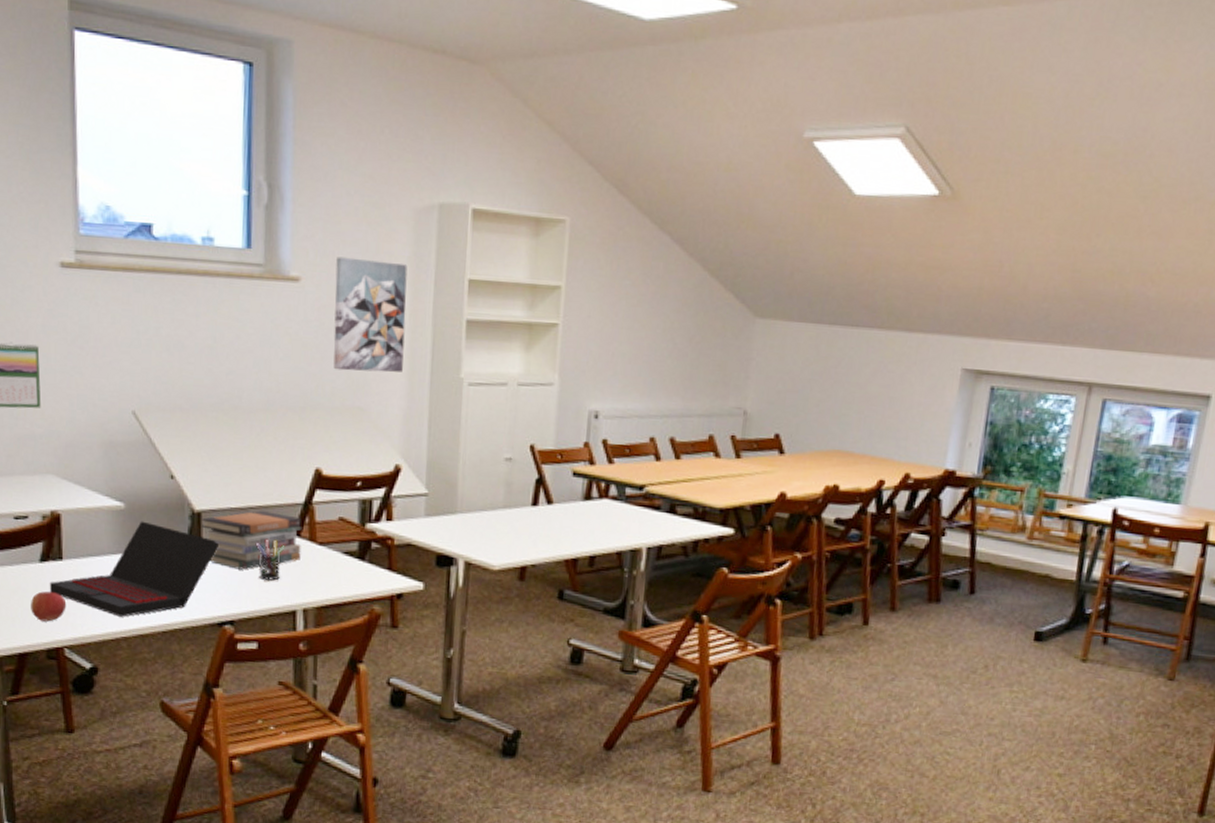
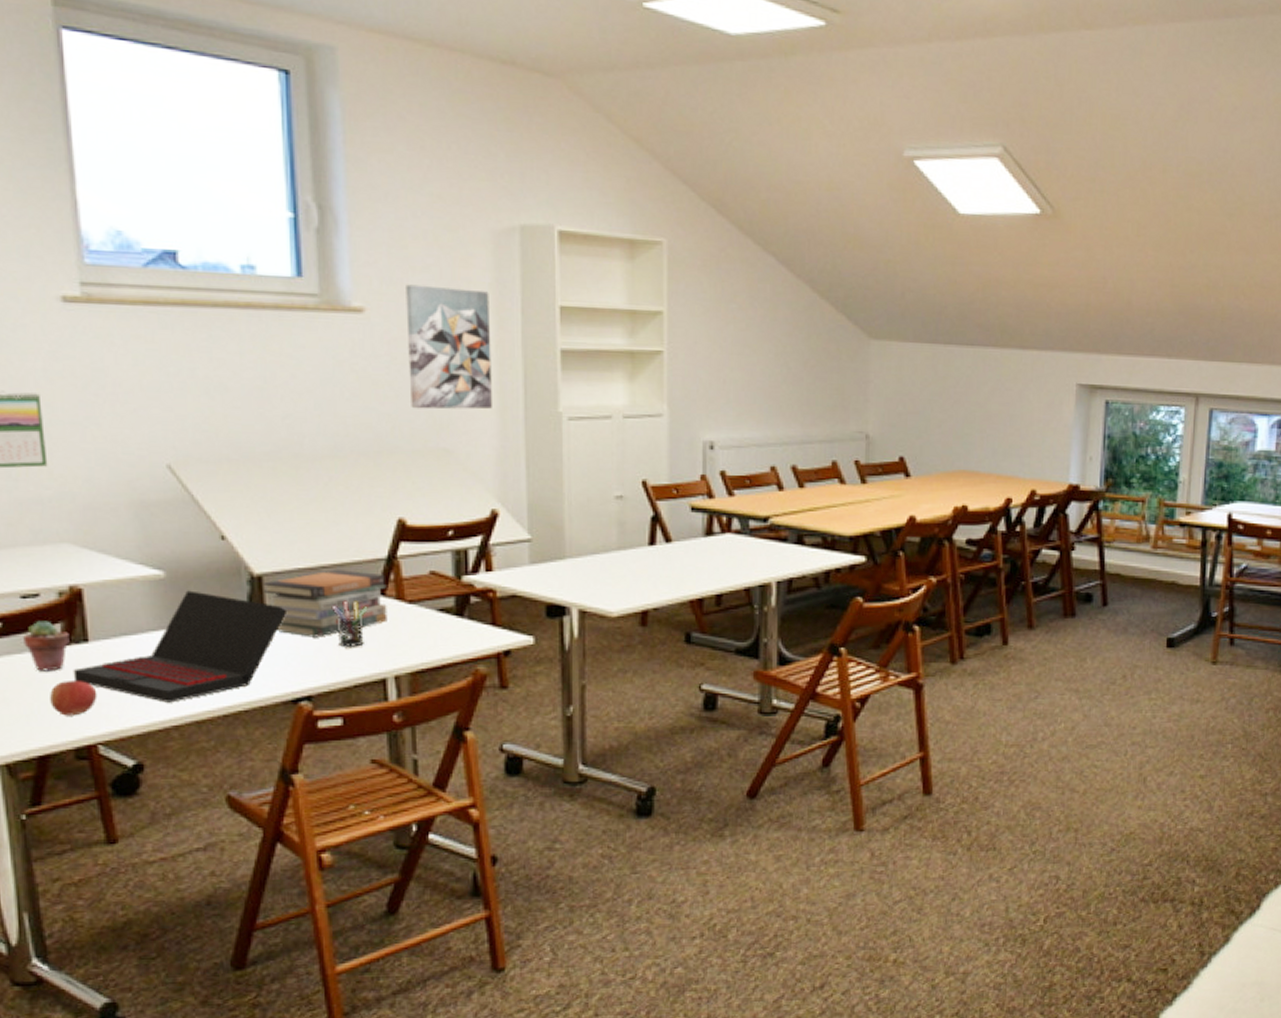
potted succulent: none [14,539,49,583] -> present [23,620,70,672]

